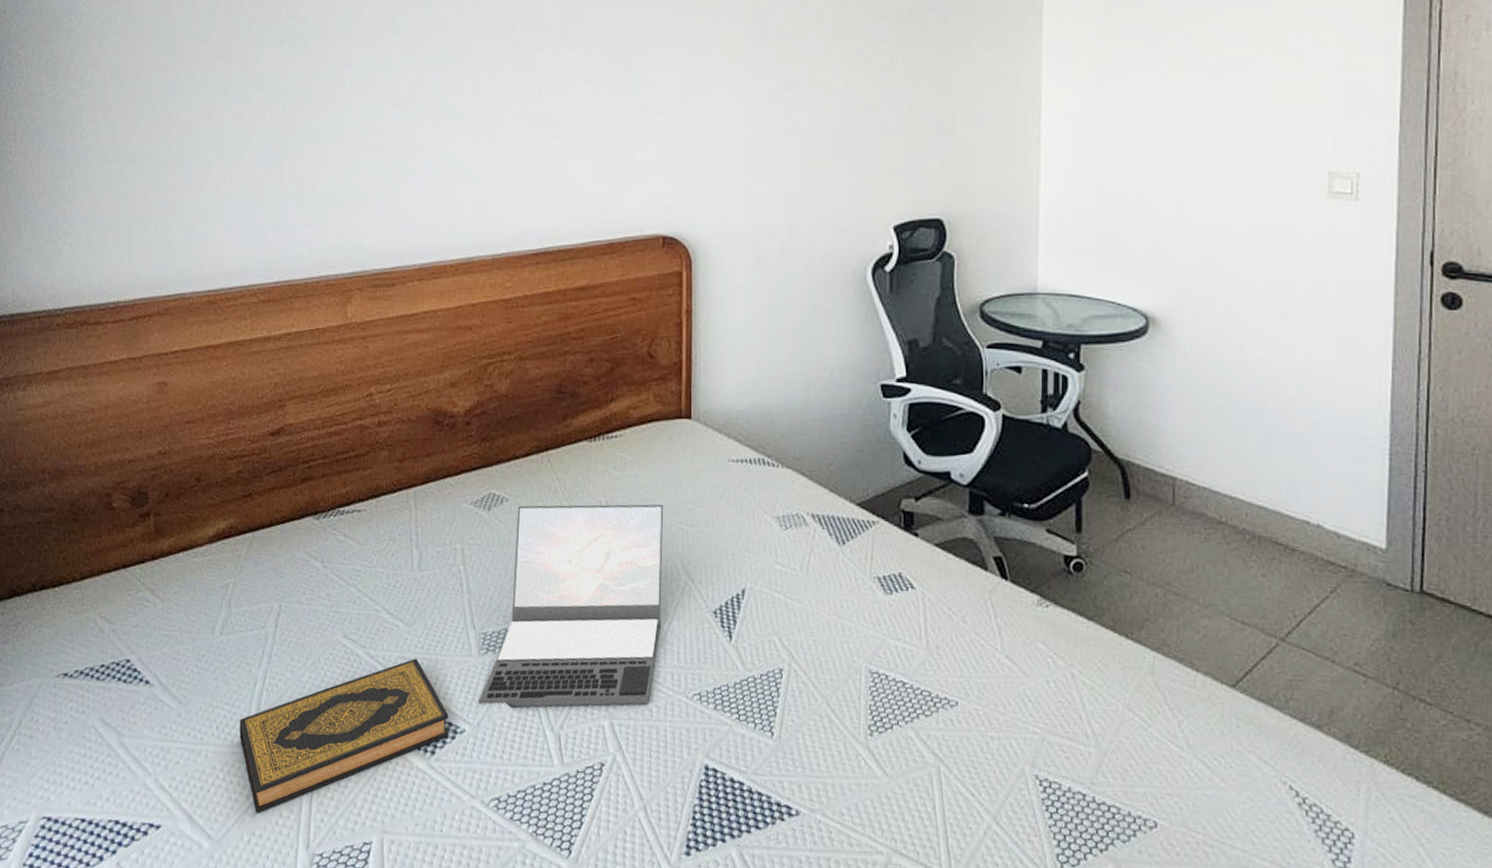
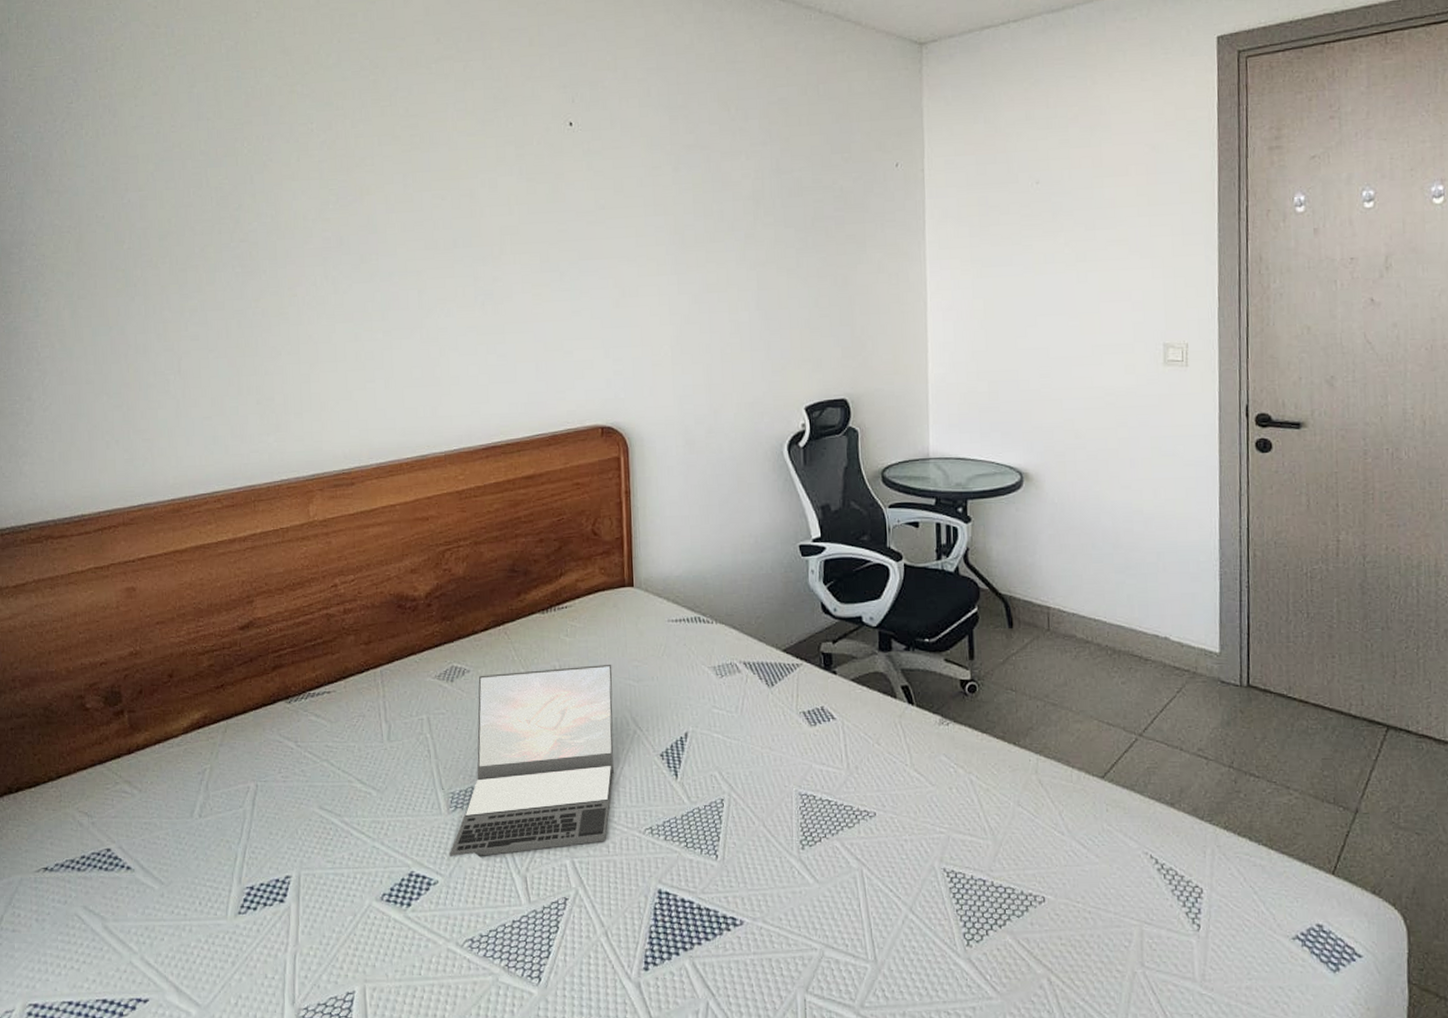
hardback book: present [240,658,449,813] -> none [222,821,423,977]

